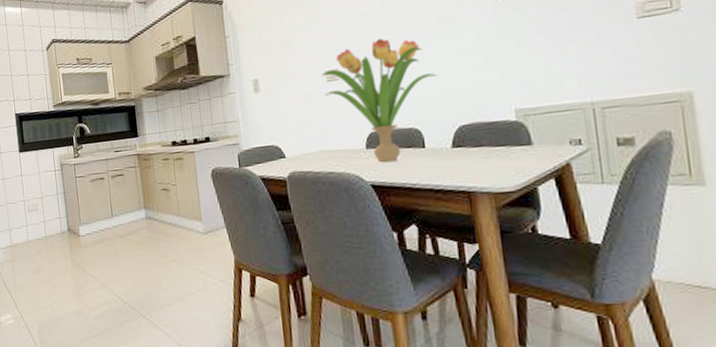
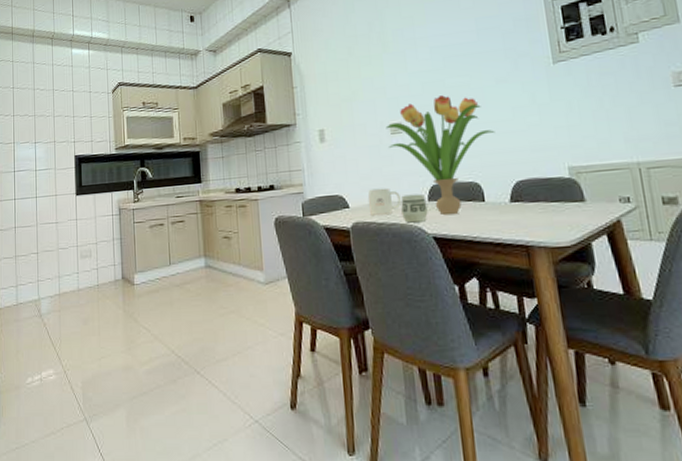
mug: none [304,136,338,166] -> present [367,187,401,217]
cup: none [337,141,366,172] -> present [400,193,428,223]

